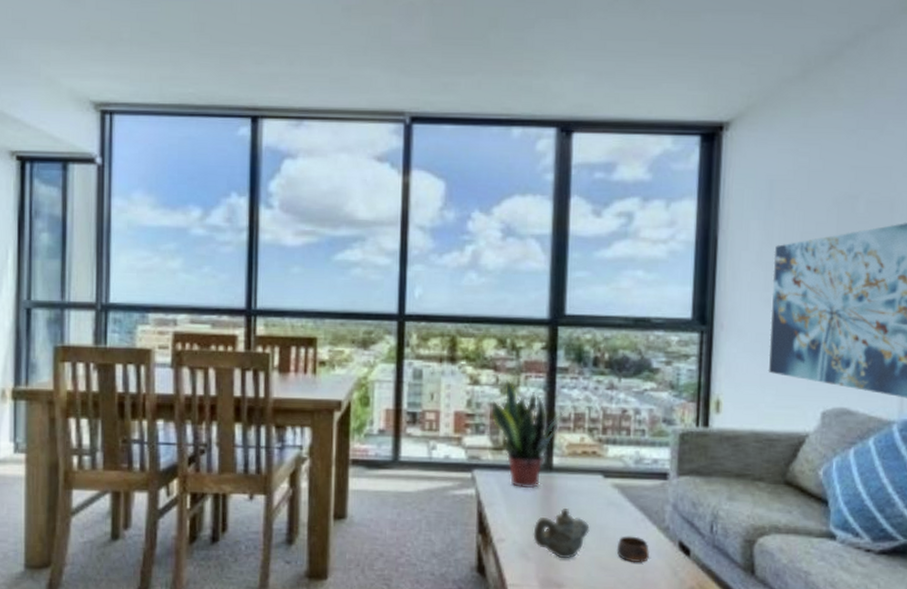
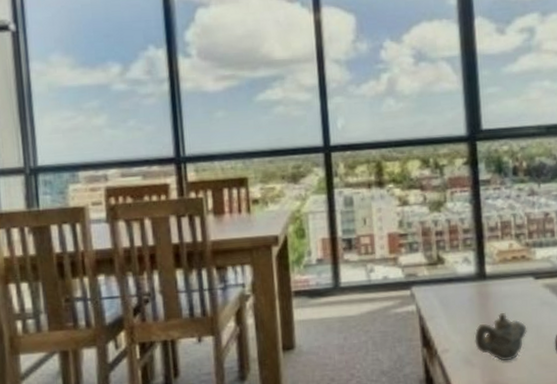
potted plant: present [491,380,566,489] -> none [422,197,492,299]

